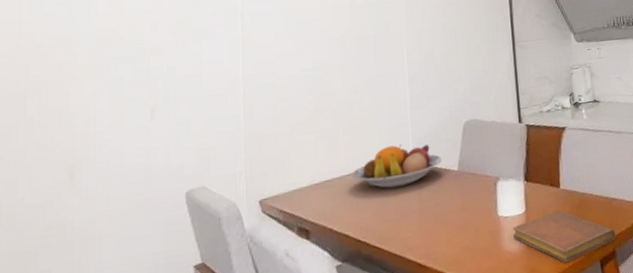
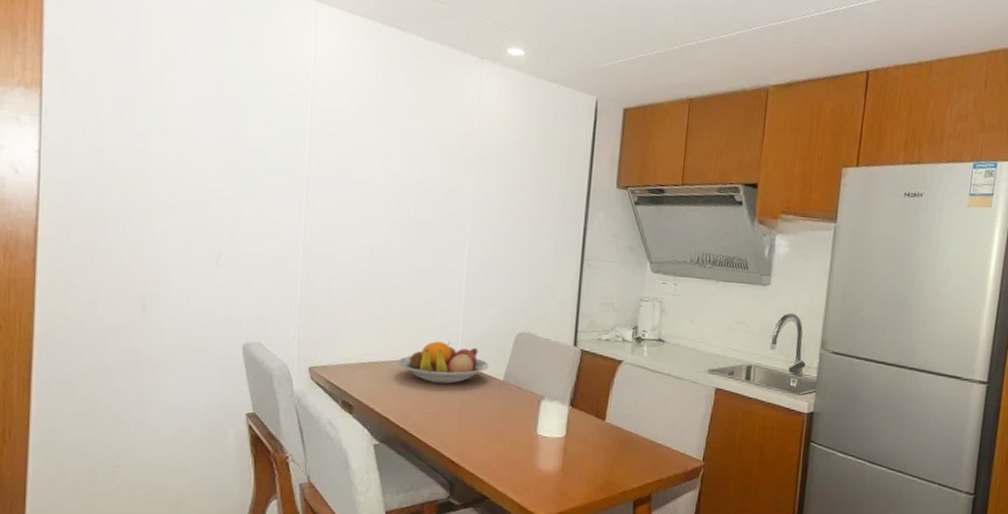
notebook: present [513,210,616,263] -> none [549,442,656,495]

